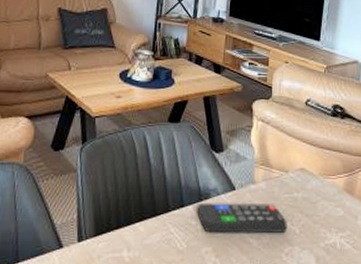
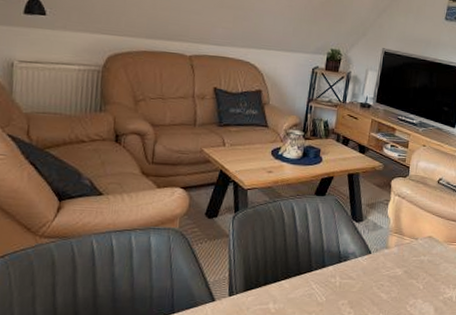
remote control: present [197,202,287,234] -> none [336,264,414,289]

